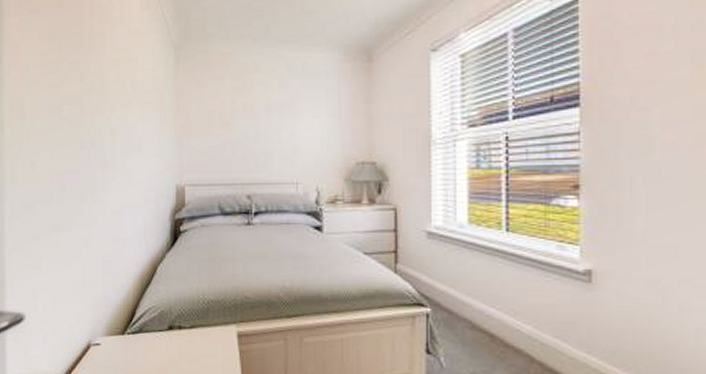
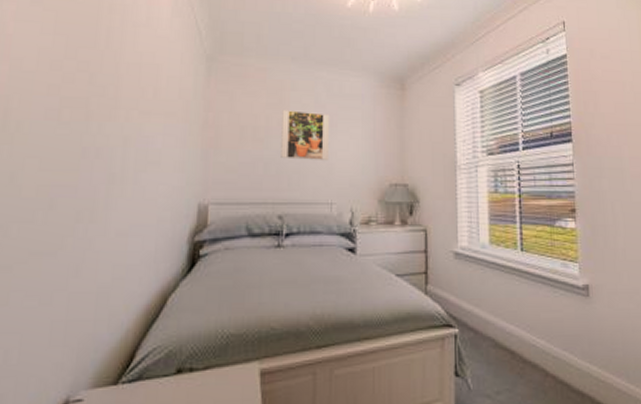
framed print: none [246,92,293,141] -> present [281,110,329,160]

